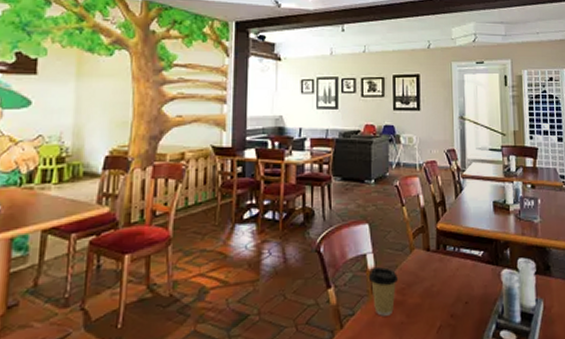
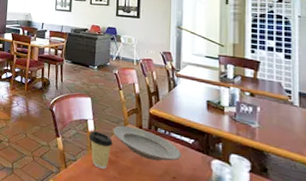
plate: none [397,251,473,289] -> present [113,125,182,162]

